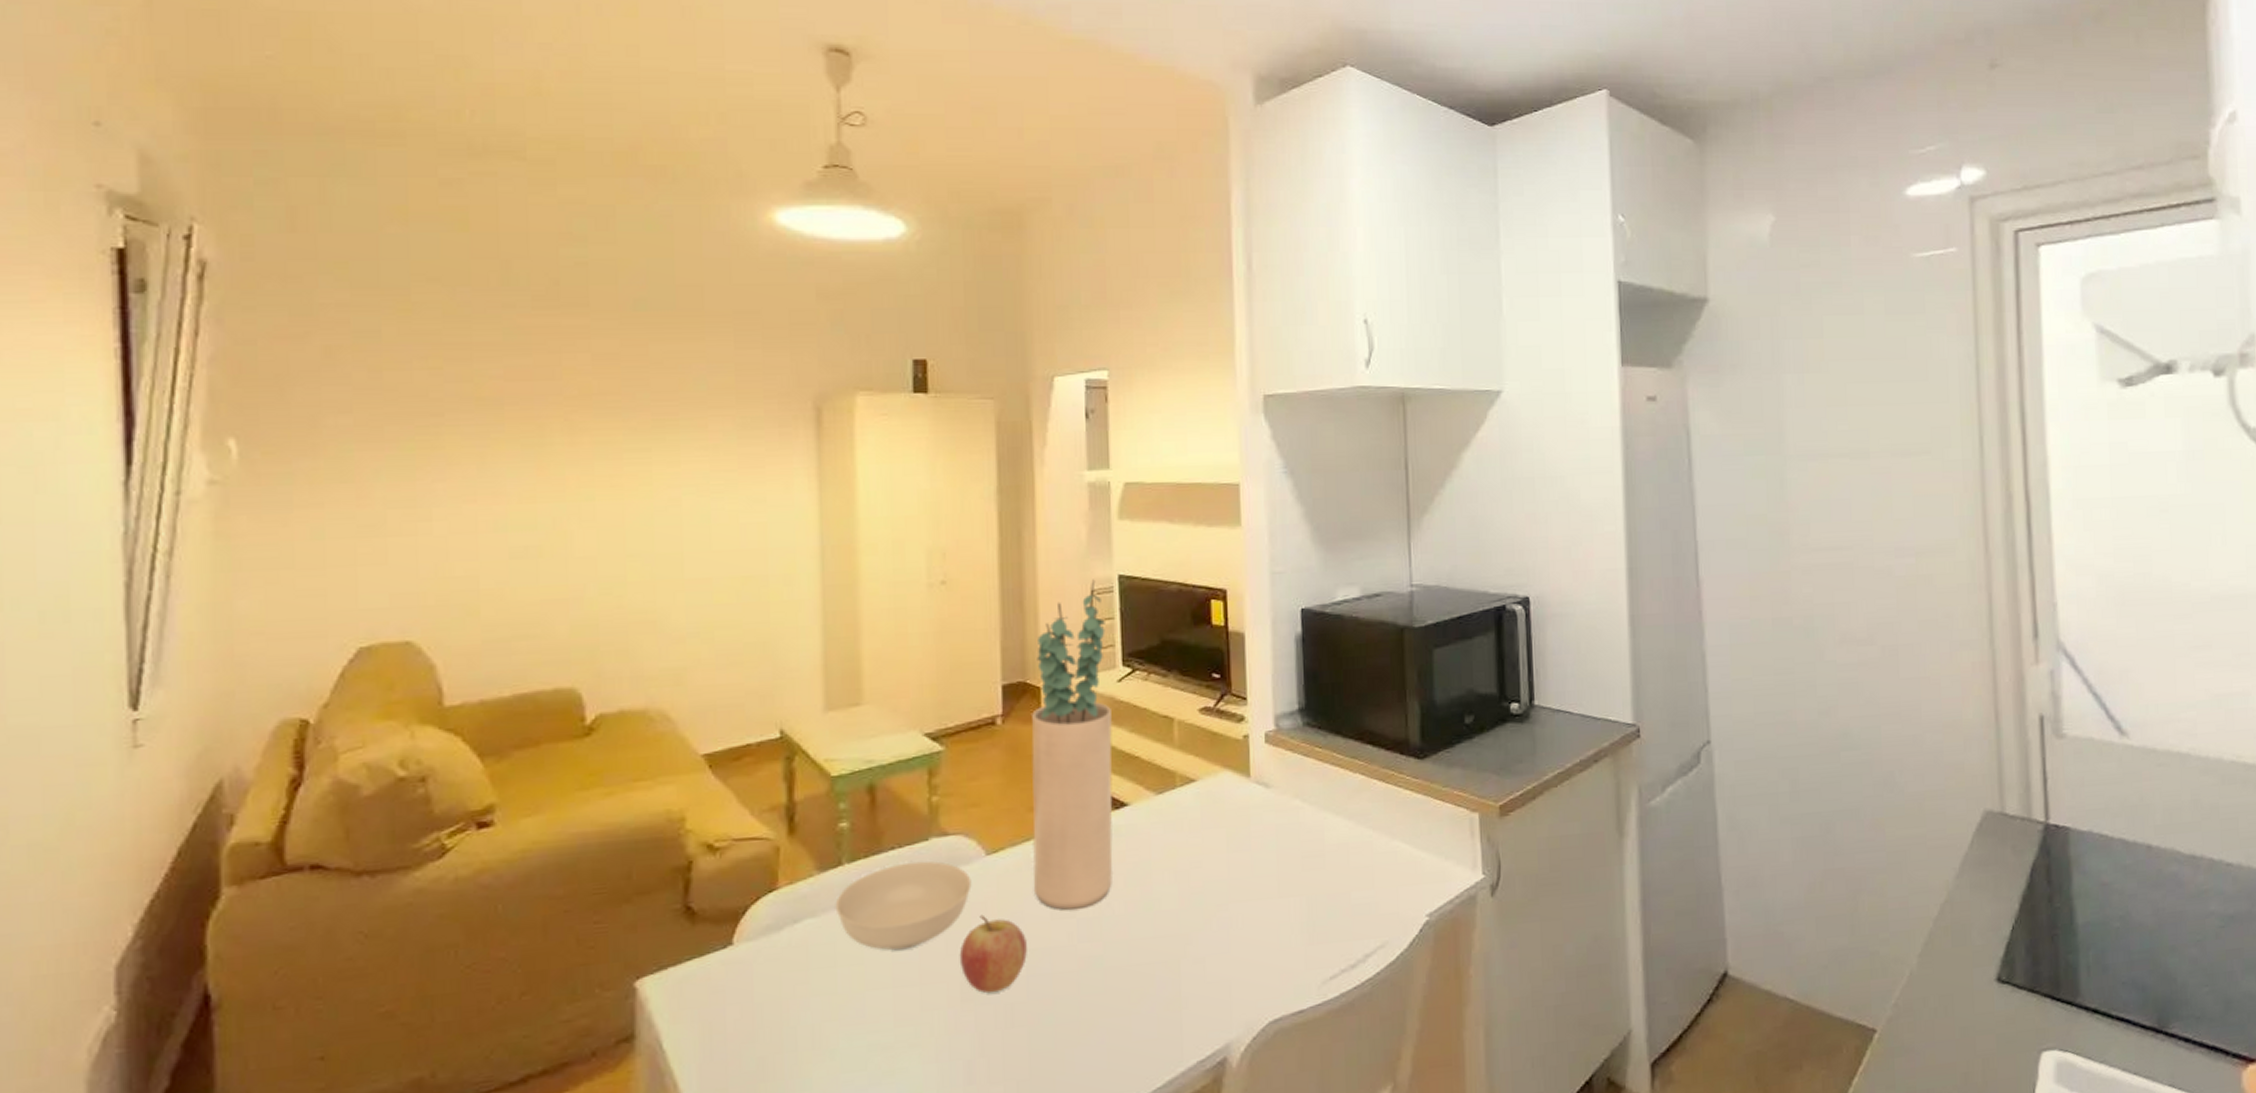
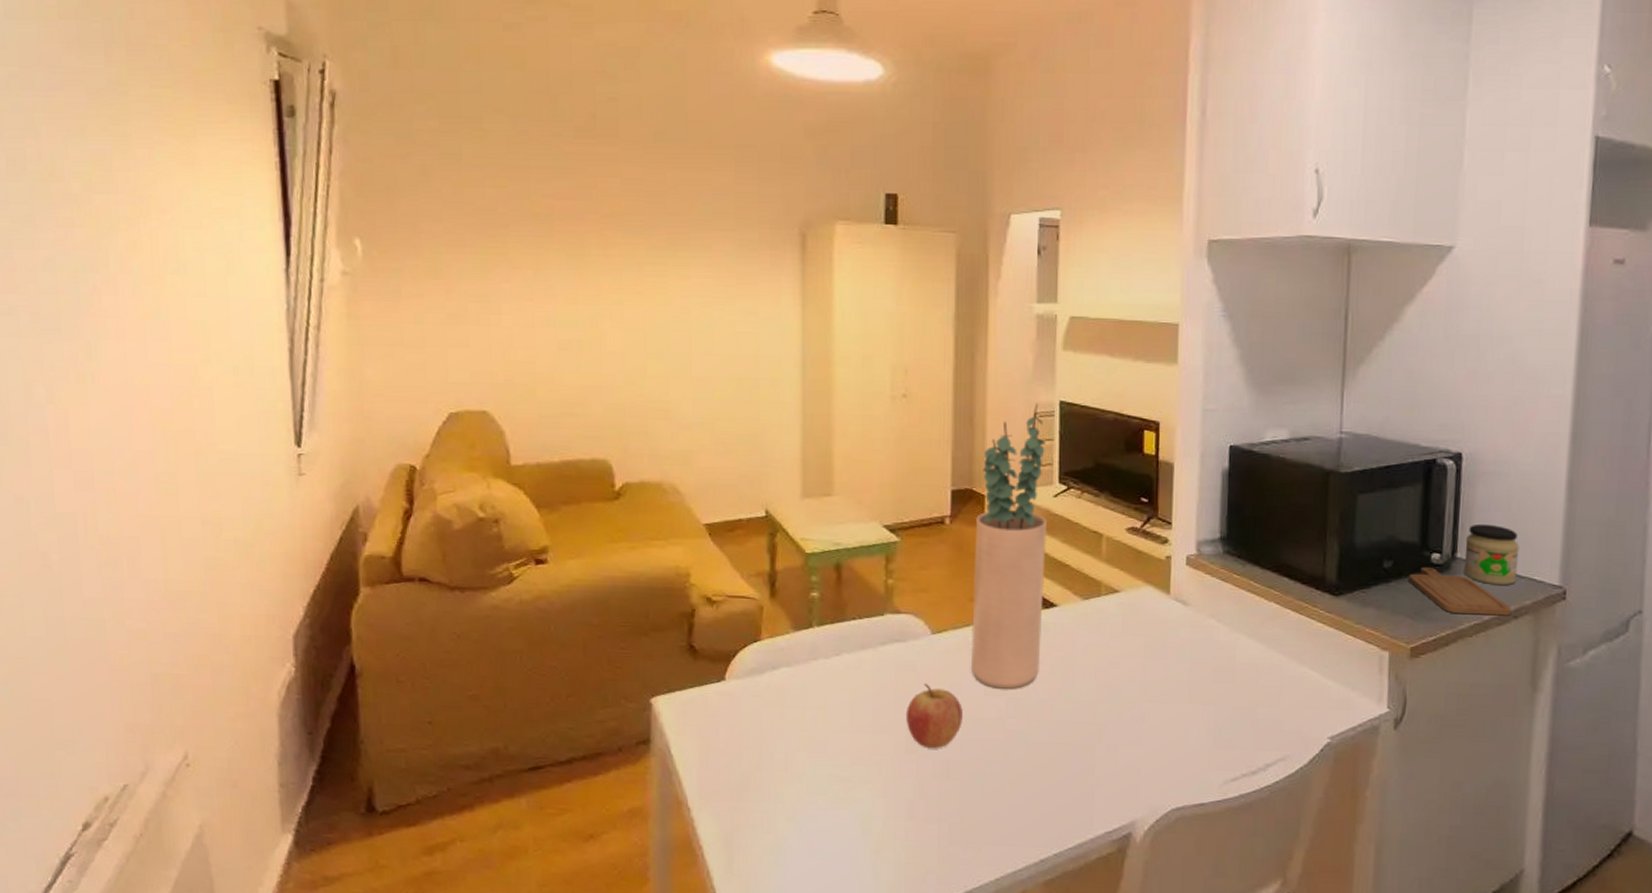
bowl: present [835,861,972,951] -> none [806,632,918,703]
chopping board: none [1491,718,1592,765] -> present [1409,567,1512,616]
jar: none [1541,667,1593,730] -> present [1463,523,1520,586]

